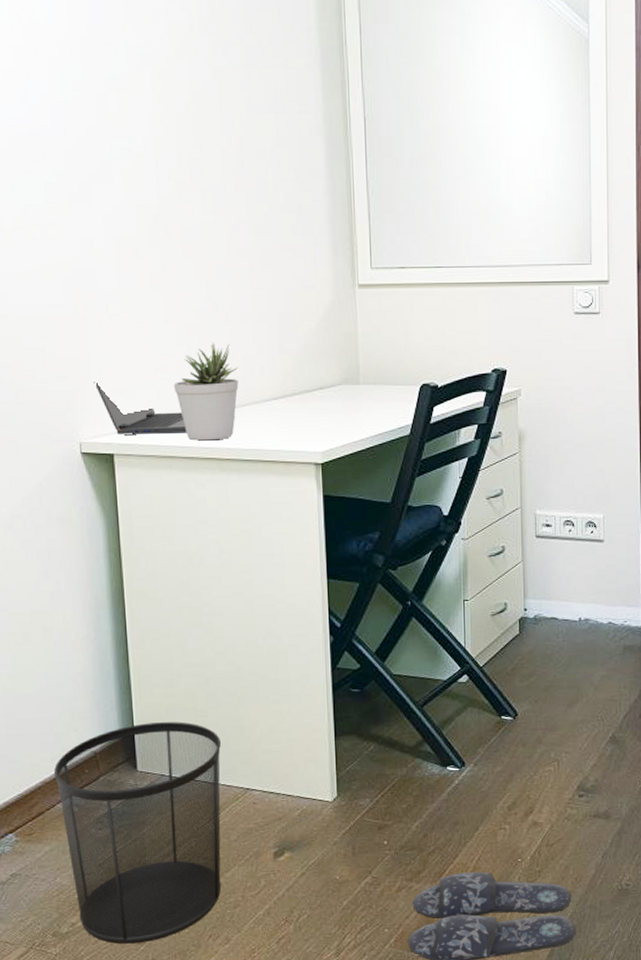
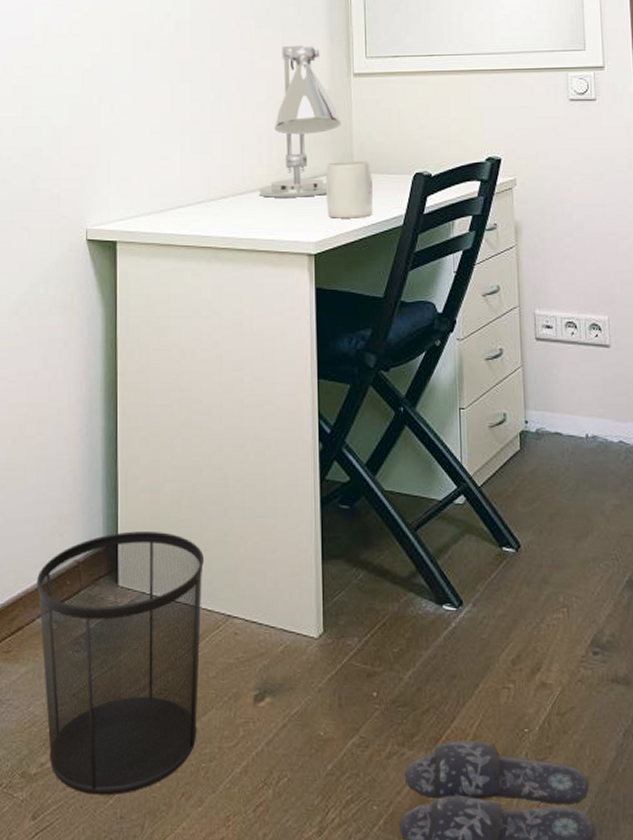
laptop: present [94,382,187,435] -> none [103,169,186,222]
potted plant: present [173,342,239,441] -> none [176,131,237,229]
desk lamp: none [262,254,347,409] -> present [259,45,342,198]
mug: none [331,372,380,429] -> present [326,160,373,219]

